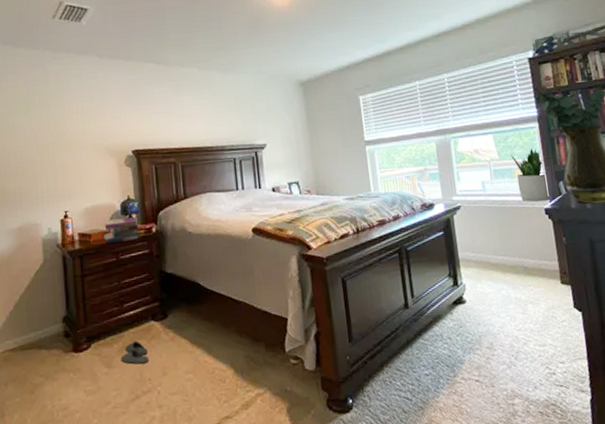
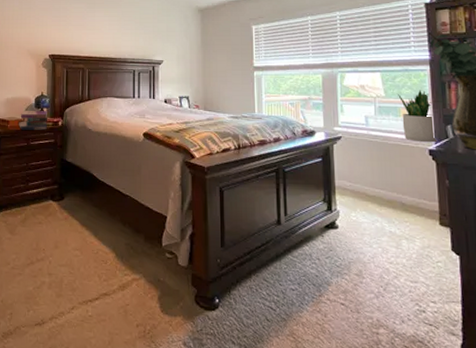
slippers: present [120,340,148,364] -> none [22,215,44,235]

